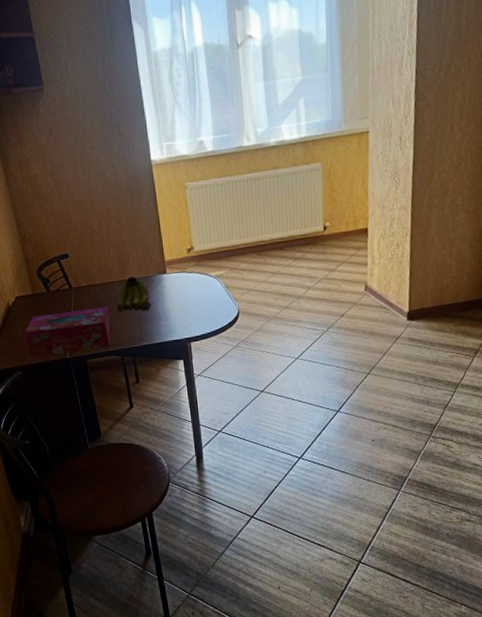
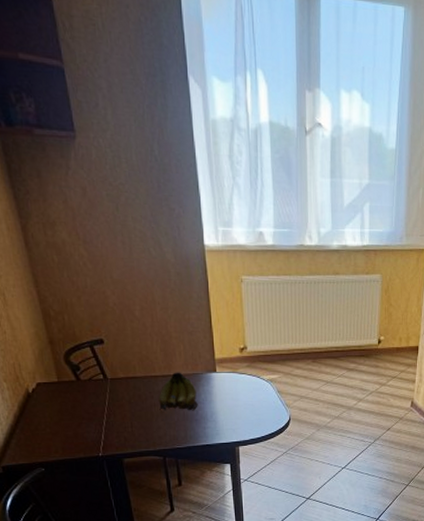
tissue box: present [25,307,112,358] -> none [48,403,153,454]

